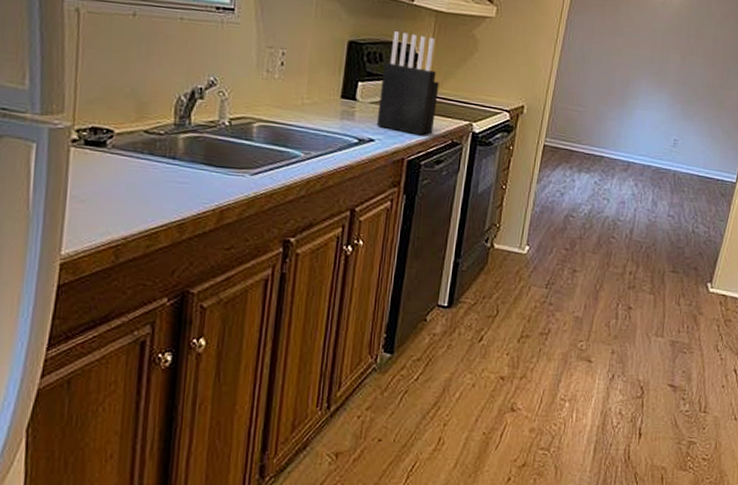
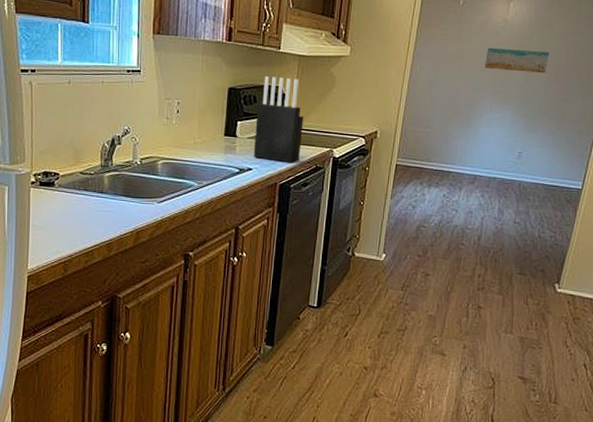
wall art: none [642,24,707,57] -> present [485,47,549,74]

